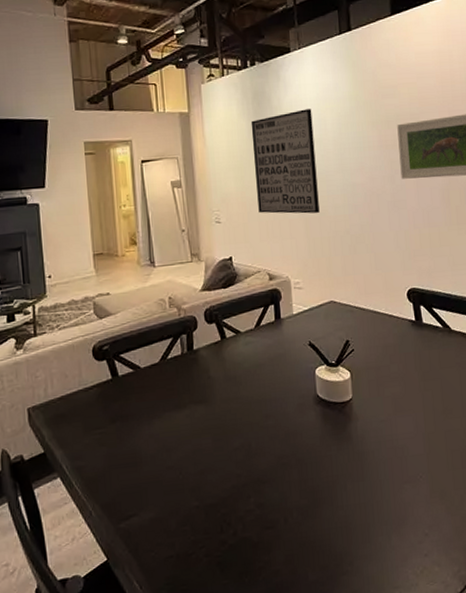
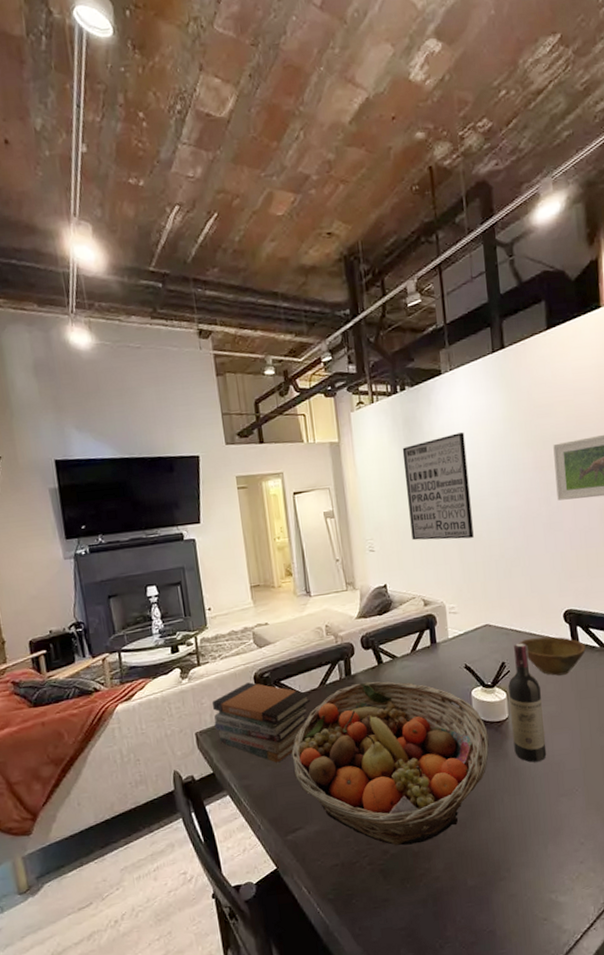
book stack: none [46,355,151,443] -> present [211,682,311,763]
fruit basket: none [128,357,333,536] -> present [291,681,489,846]
wine bottle: none [352,321,391,446] -> present [508,643,547,762]
bowl: none [363,315,429,356] -> present [519,636,586,676]

